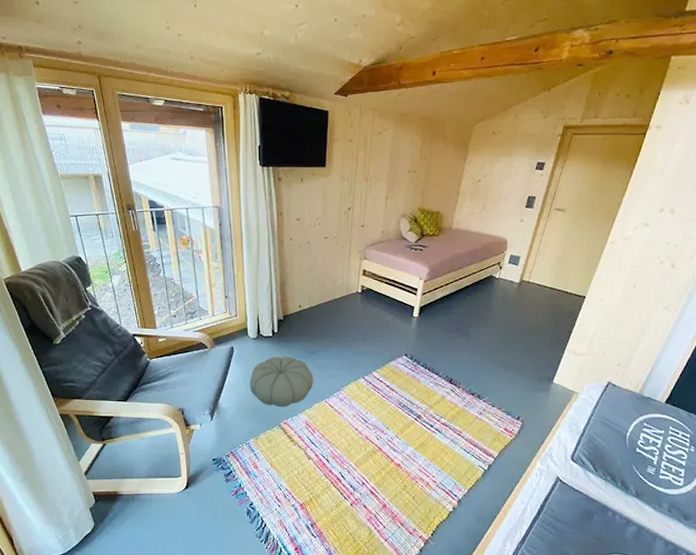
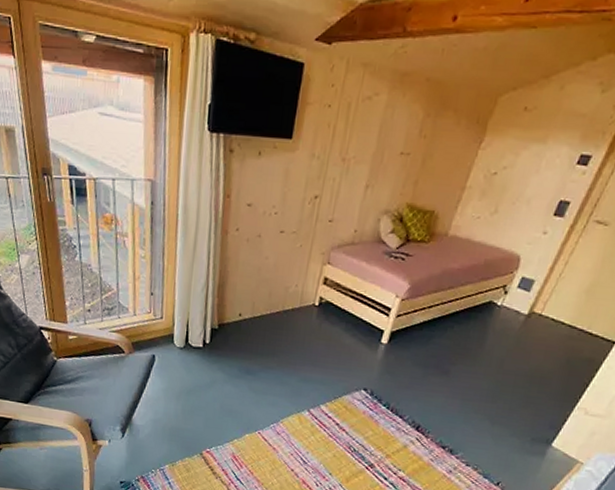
pouf: present [249,356,313,407] -> none [169,372,247,434]

